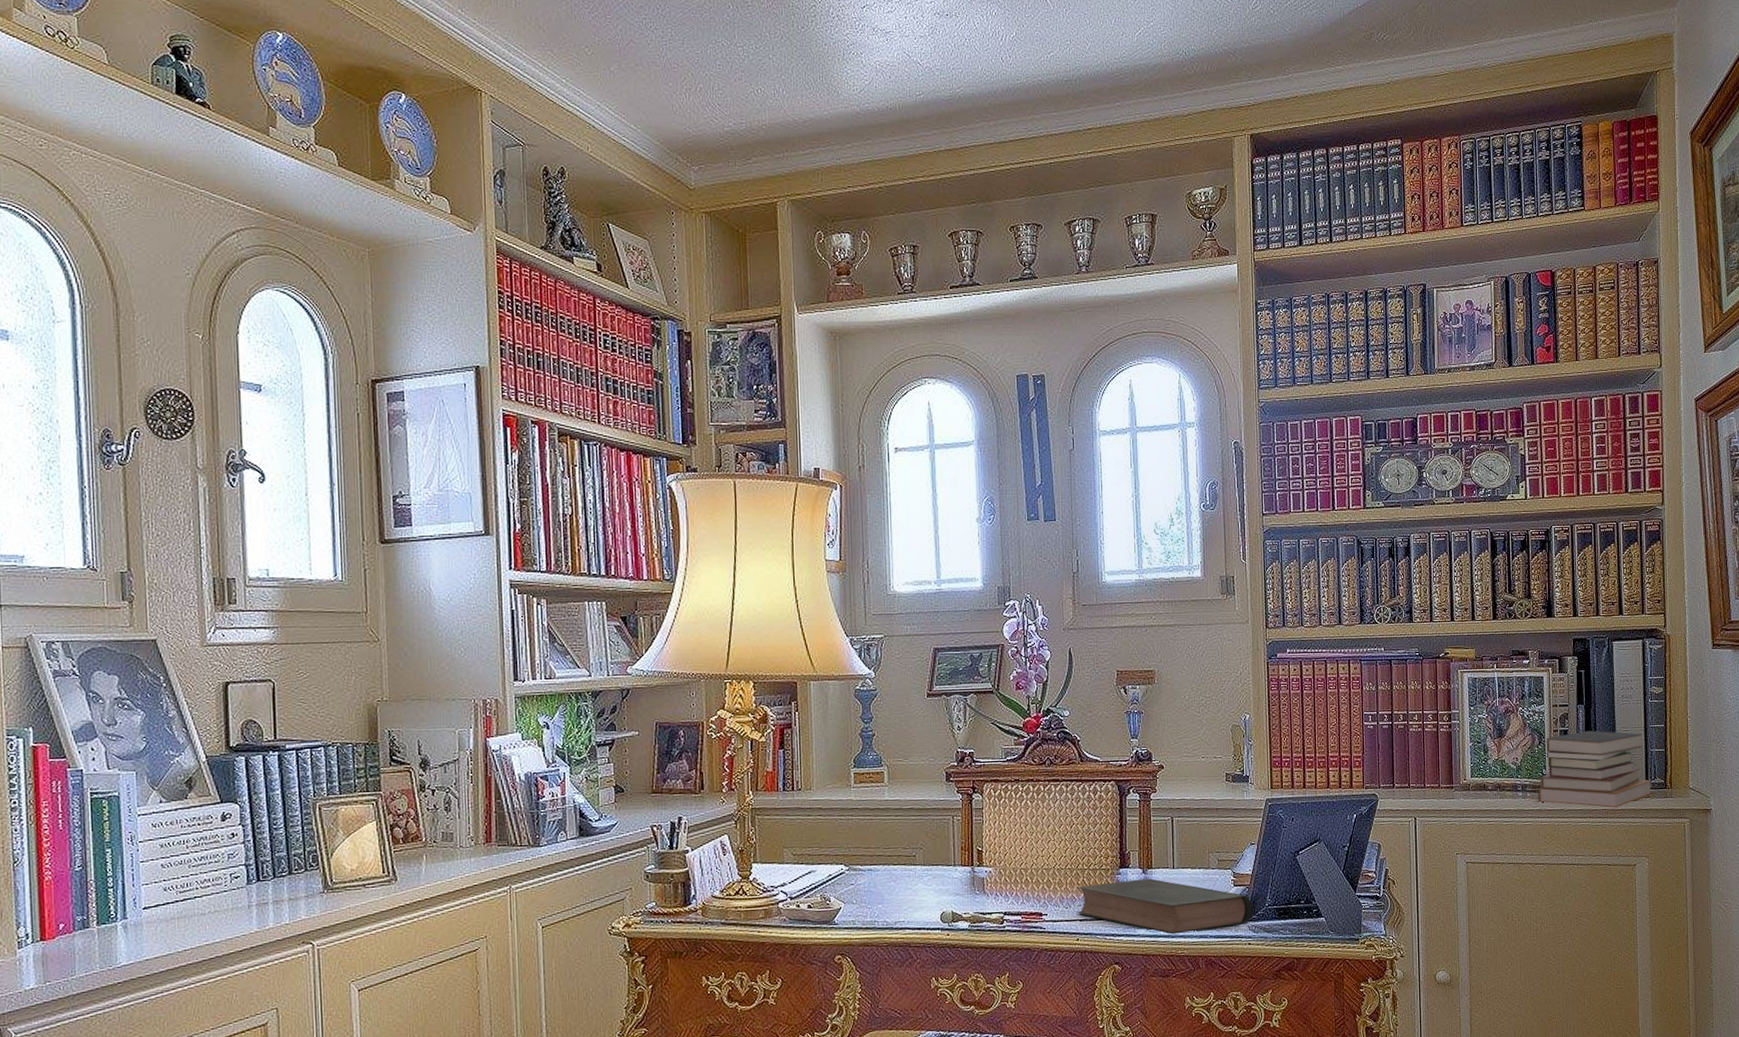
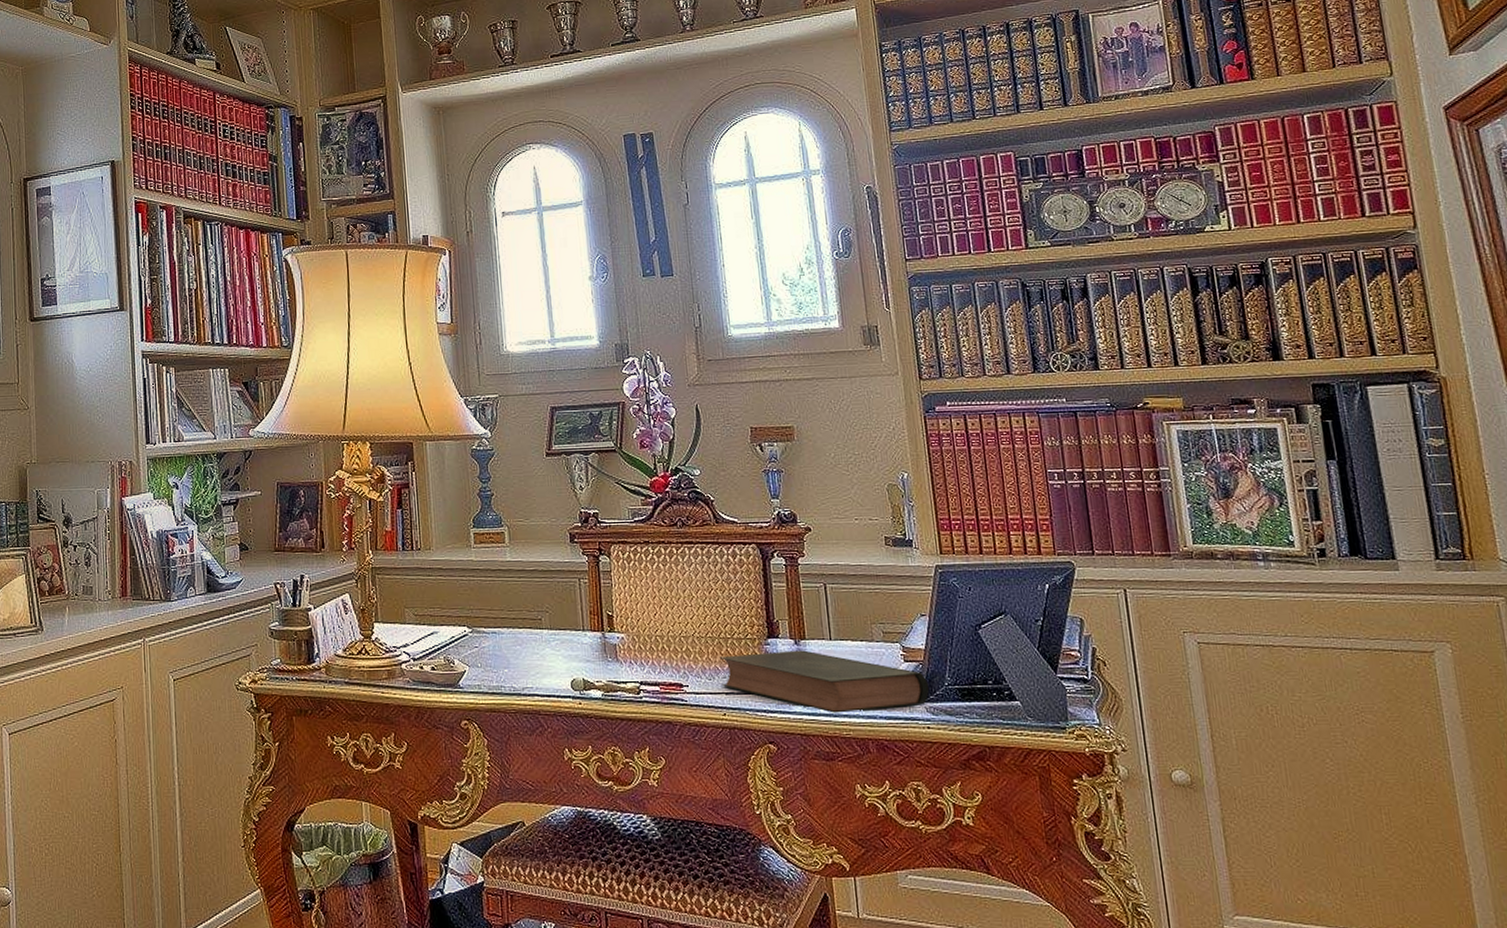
books: present [1538,730,1652,808] -> none [1285,490,1445,582]

